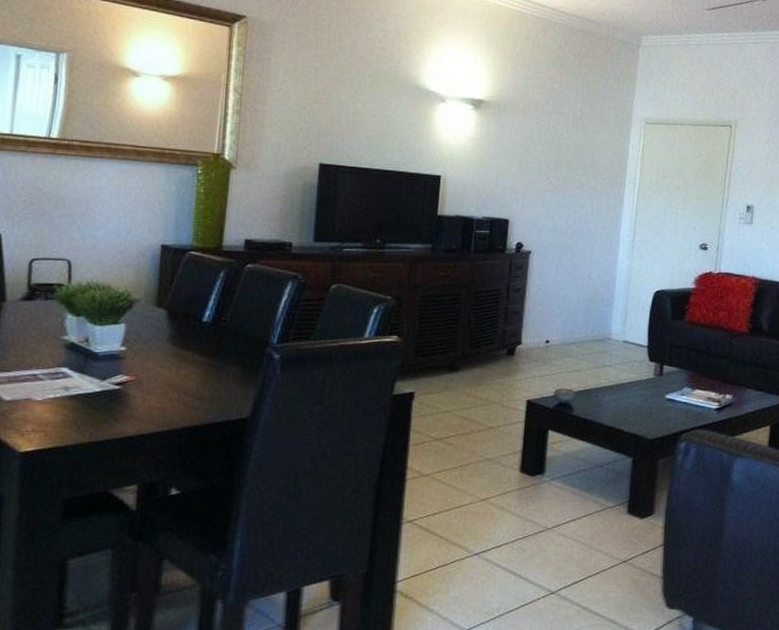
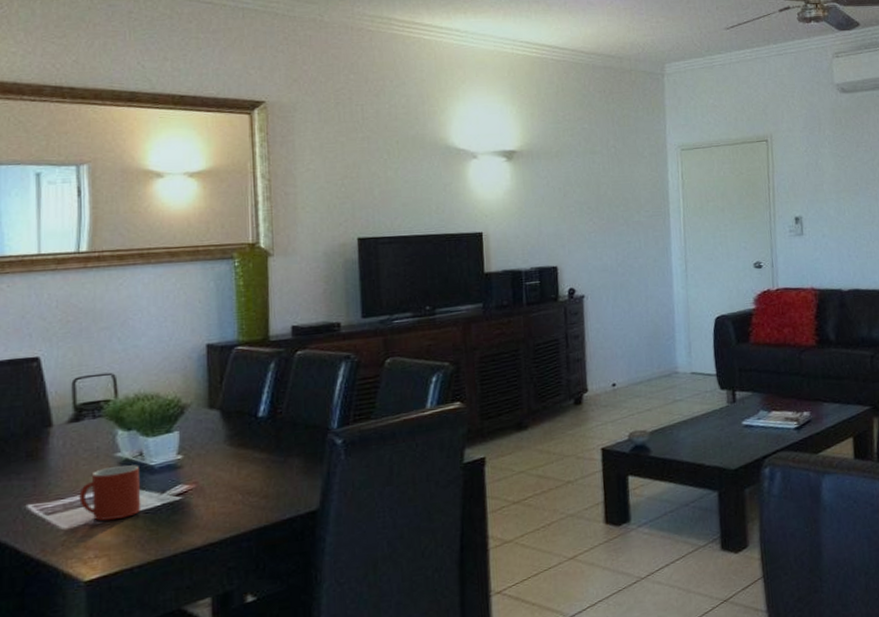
mug: none [23,348,84,399] -> present [79,465,141,521]

